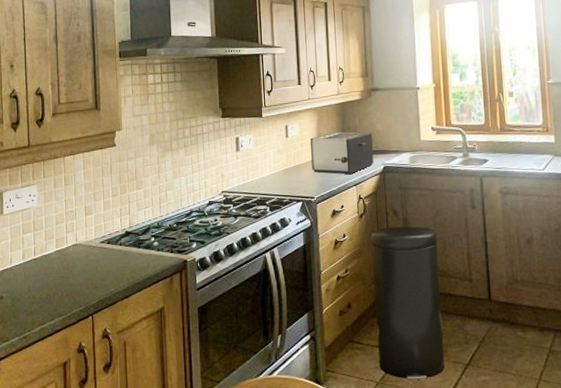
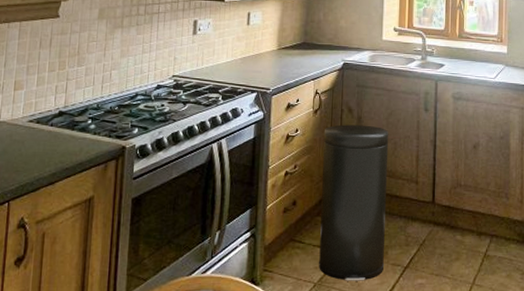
toaster: present [310,131,374,175] -> none [271,23,335,69]

